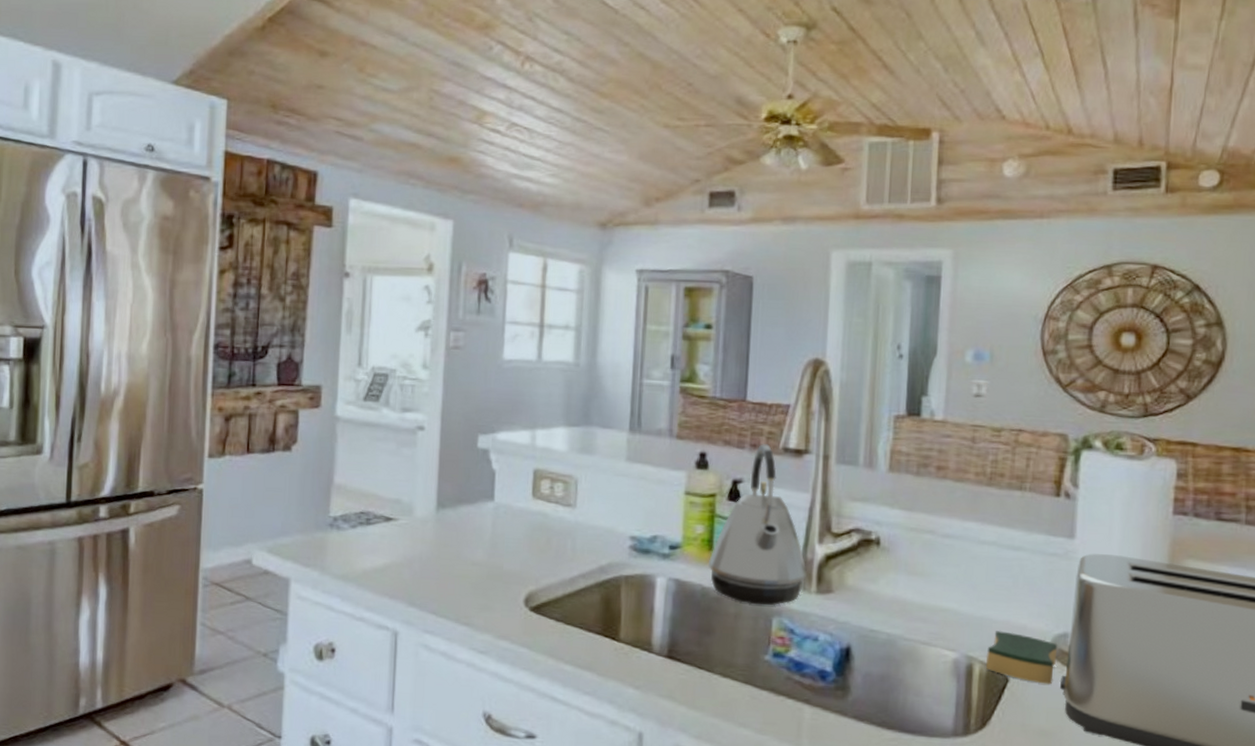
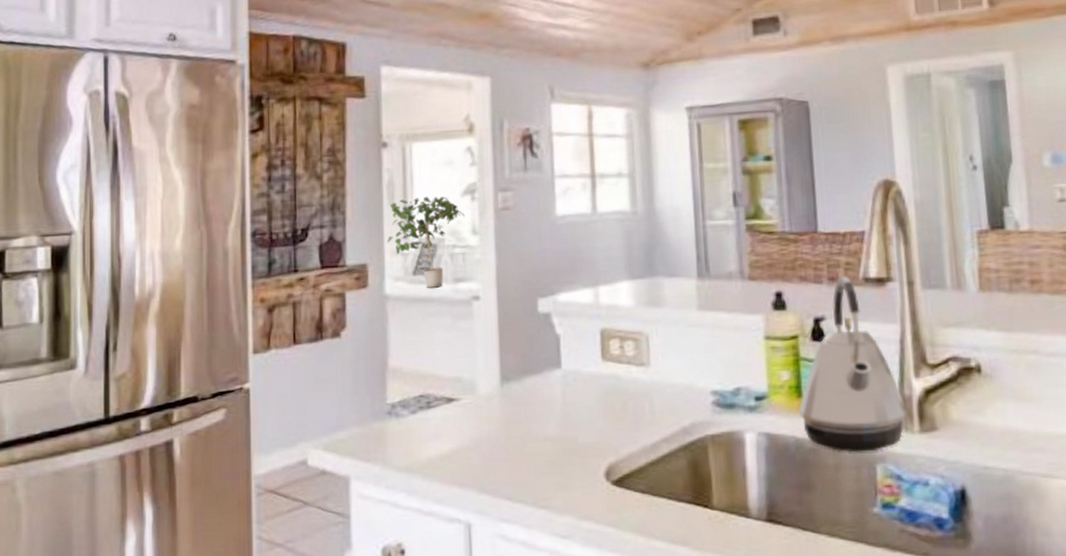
potted plant: none [342,328,417,415] -> present [387,196,464,288]

